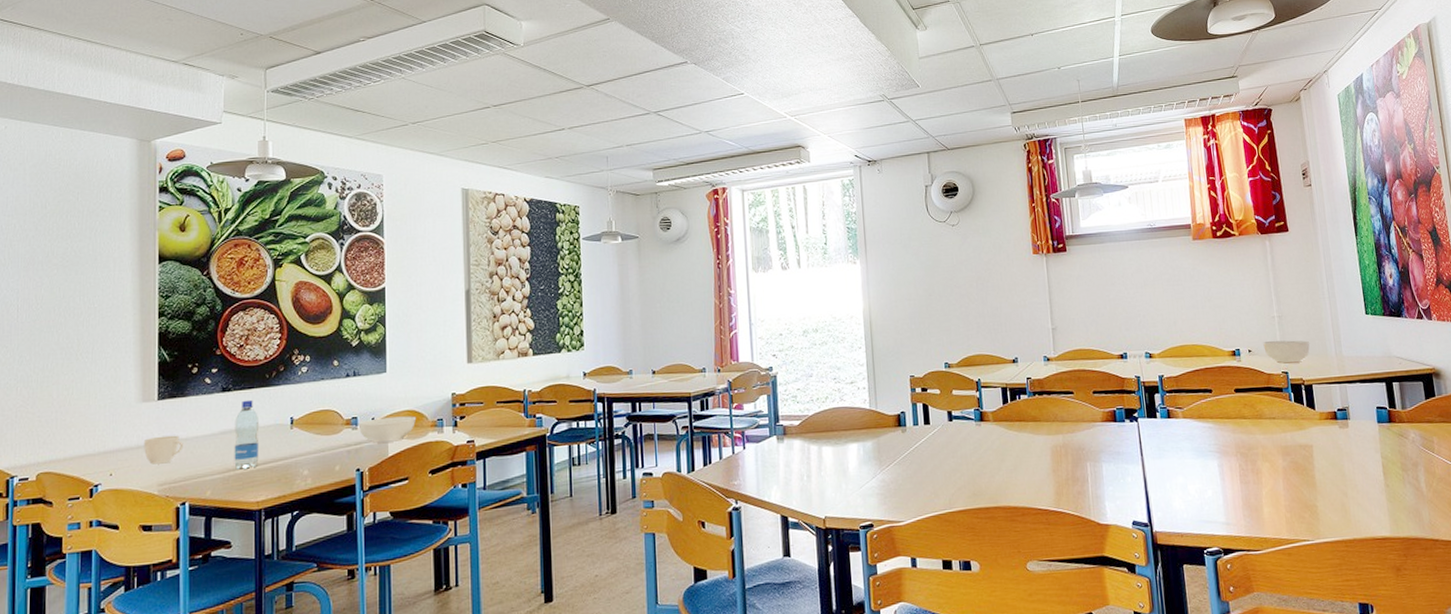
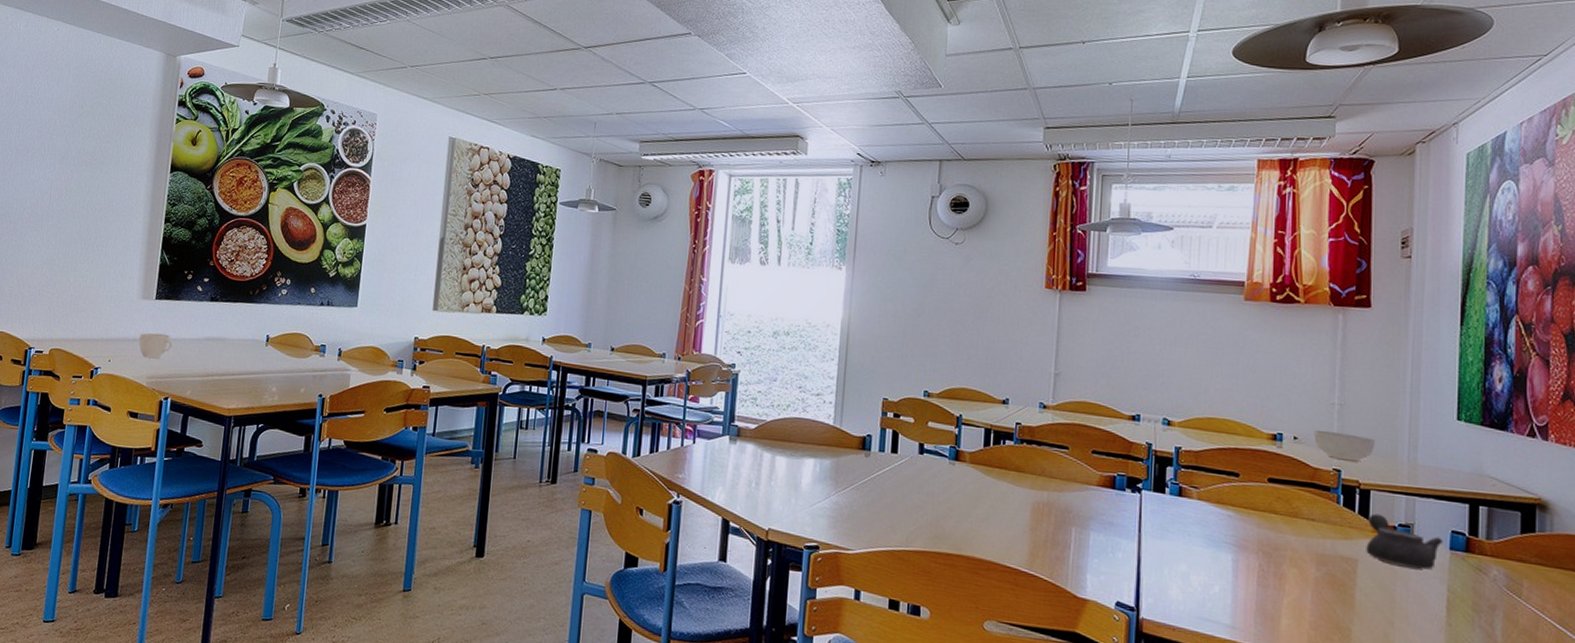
bottle: present [234,399,260,470] -> none [213,312,240,377]
bowl: present [358,416,417,443] -> none [325,349,380,375]
teapot: none [1314,403,1372,445] -> present [1366,513,1443,570]

